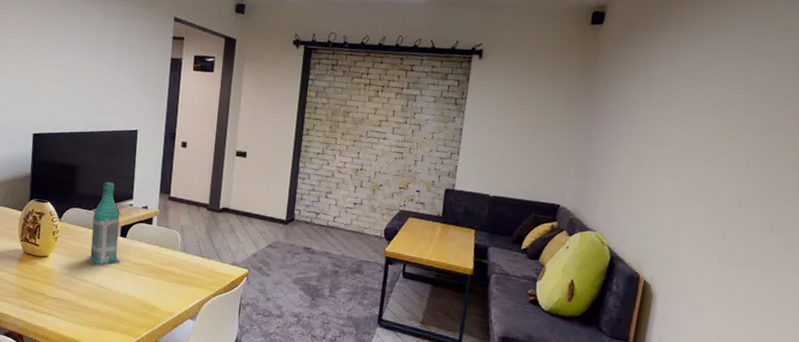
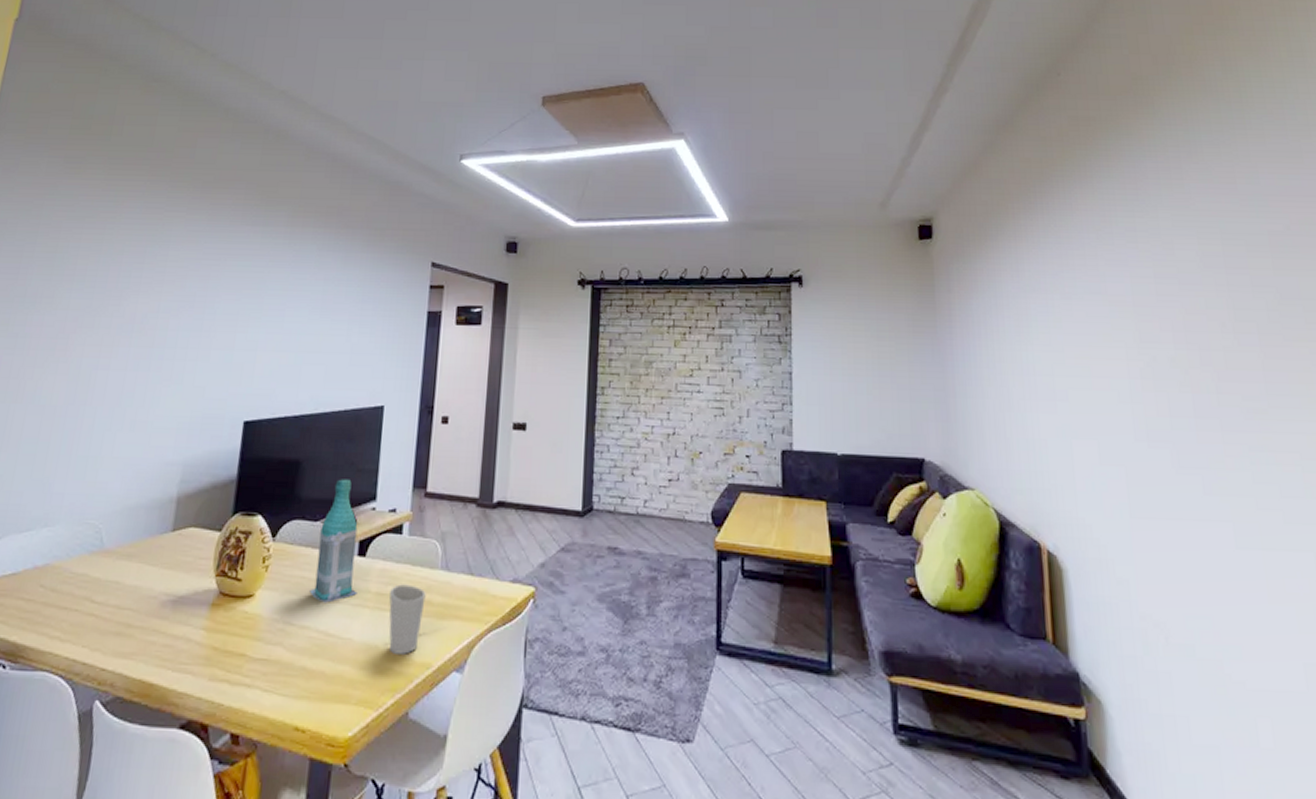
cup: none [143,258,170,305] -> present [389,584,426,654]

